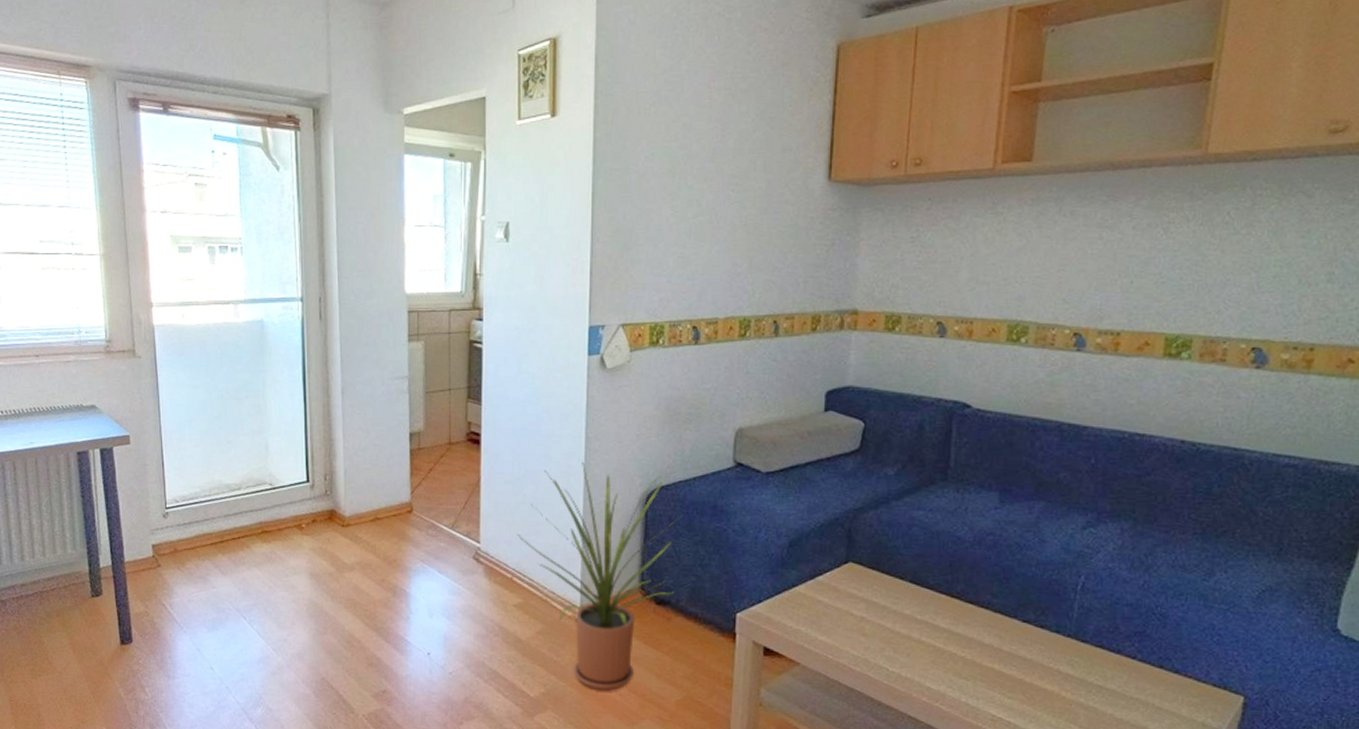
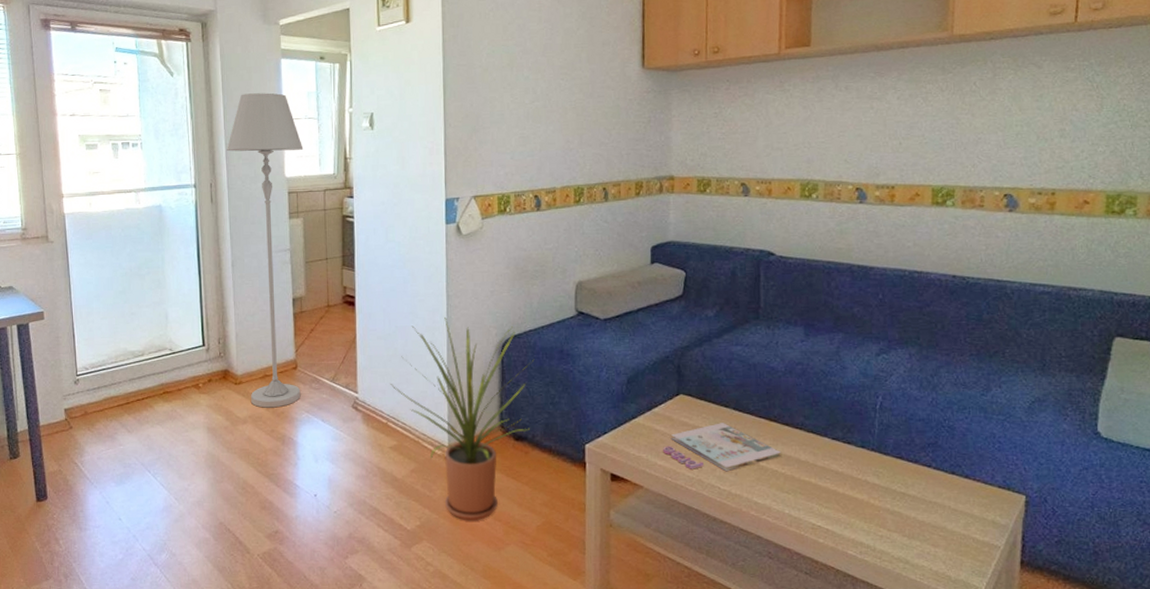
floor lamp: none [339,194,427,555] -> present [227,93,304,408]
magazine: none [825,596,961,652] -> present [663,423,781,472]

